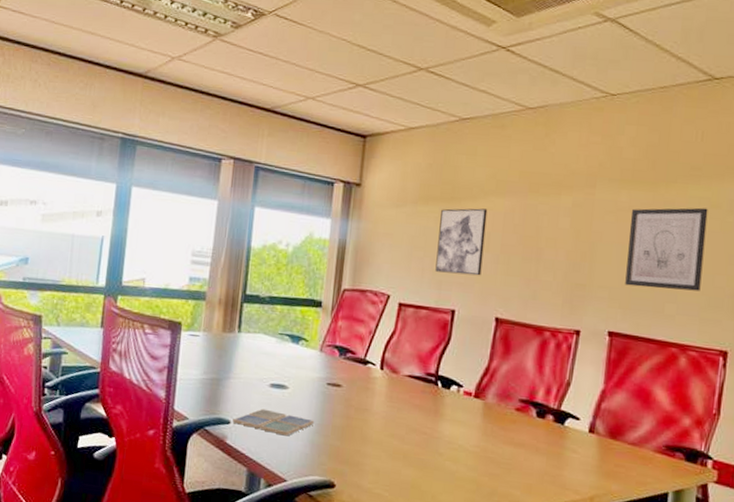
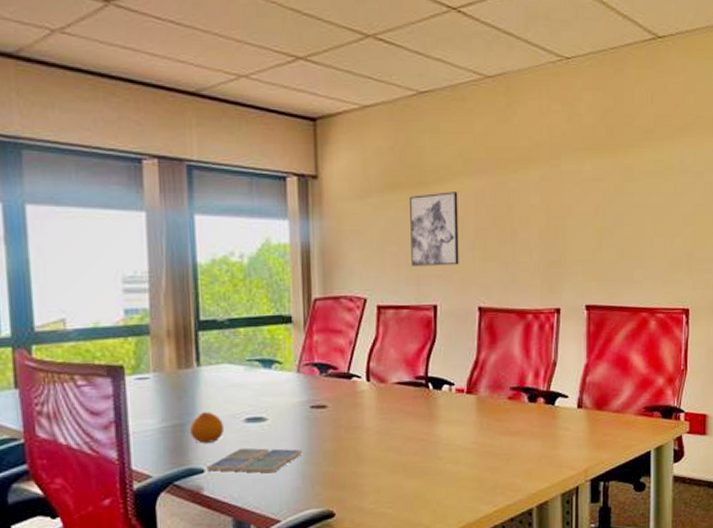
fruit: none [223,372,252,399] -> present [189,412,225,443]
wall art: present [625,207,708,291] -> none [595,171,663,257]

